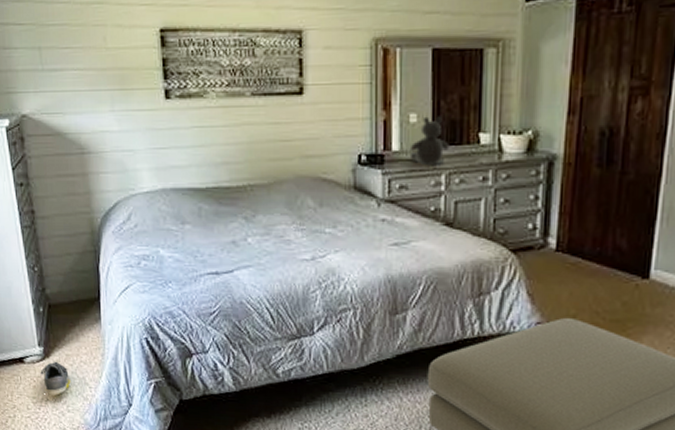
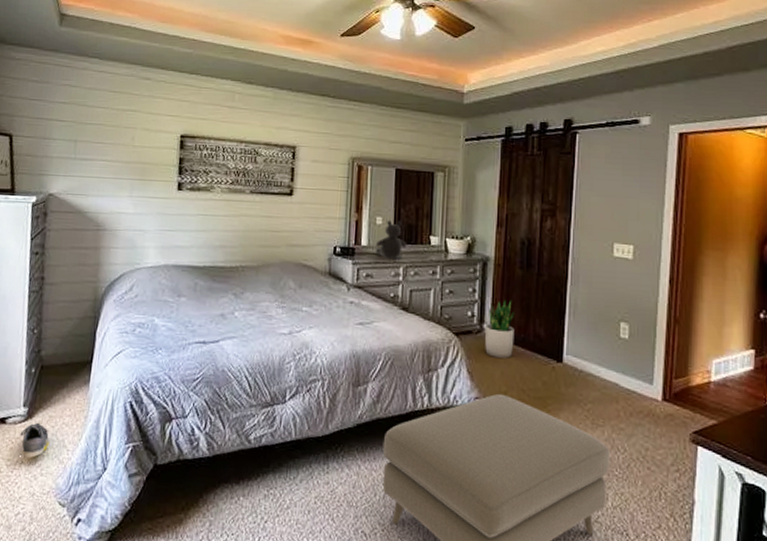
planter: none [550,207,589,277] -> present [485,300,515,358]

